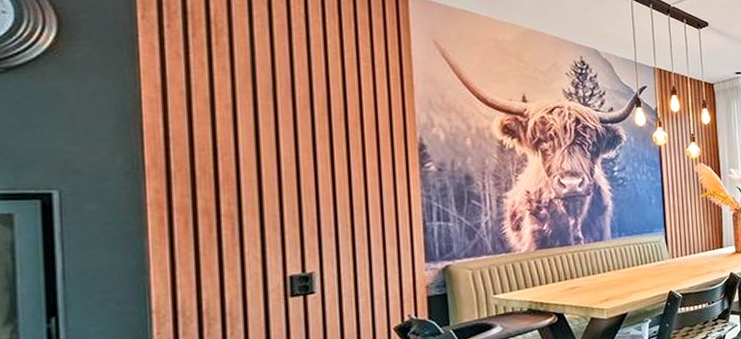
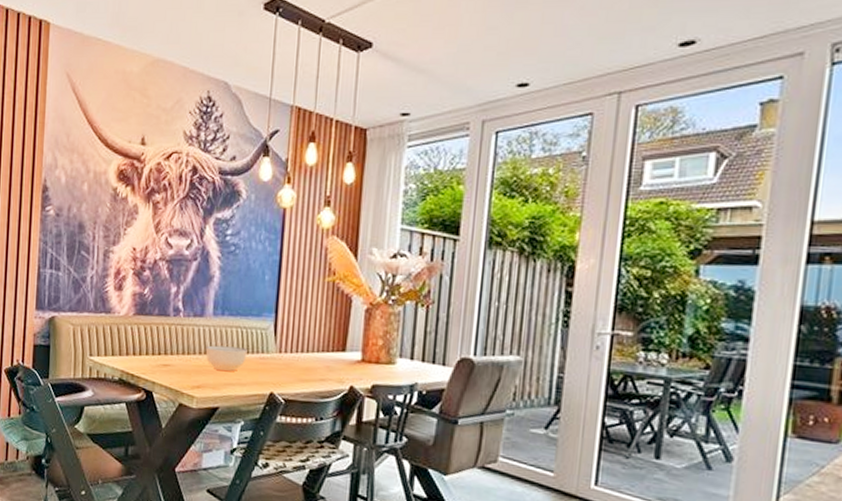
bowl: none [608,260,646,283] -> present [205,345,247,372]

